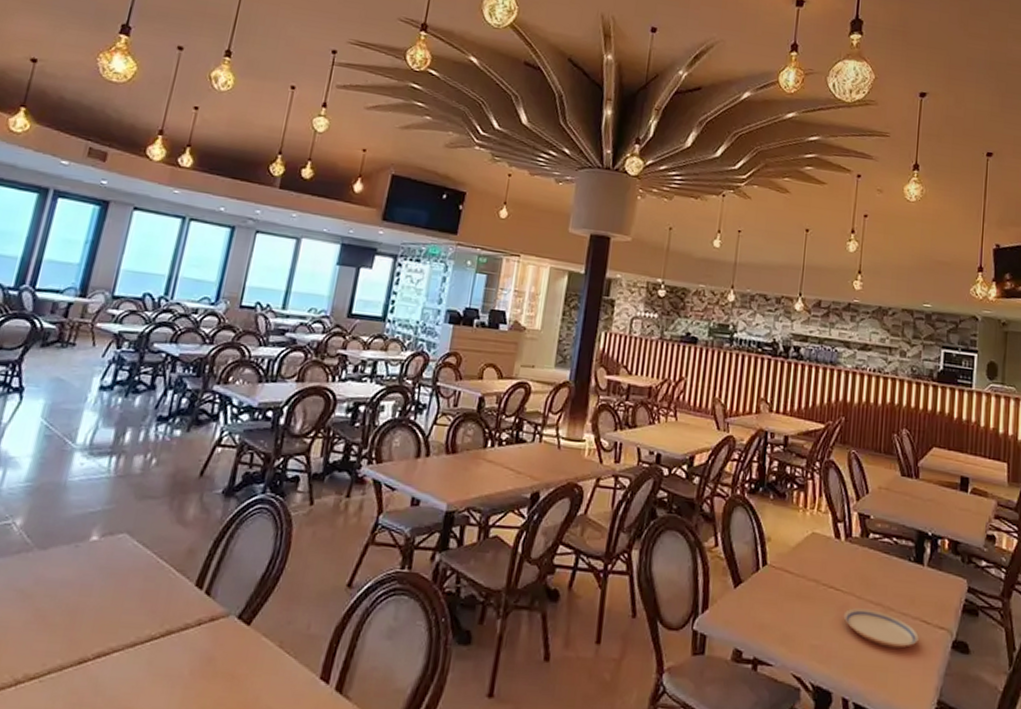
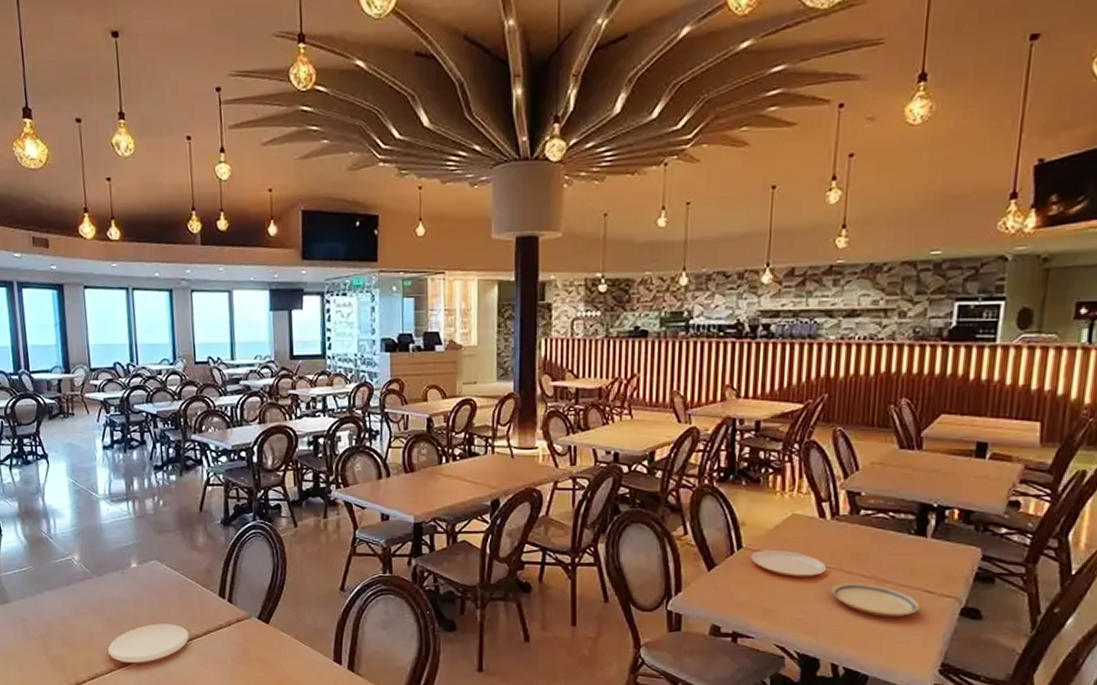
plate: none [20,618,143,674] -> present [107,623,190,664]
plate: none [774,567,841,601] -> present [751,549,827,577]

